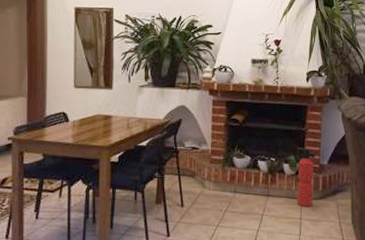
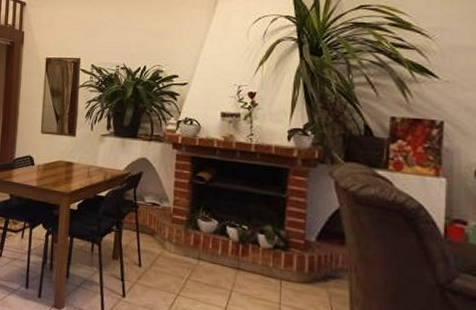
fire extinguisher: present [296,147,315,207] -> none [273,216,299,291]

